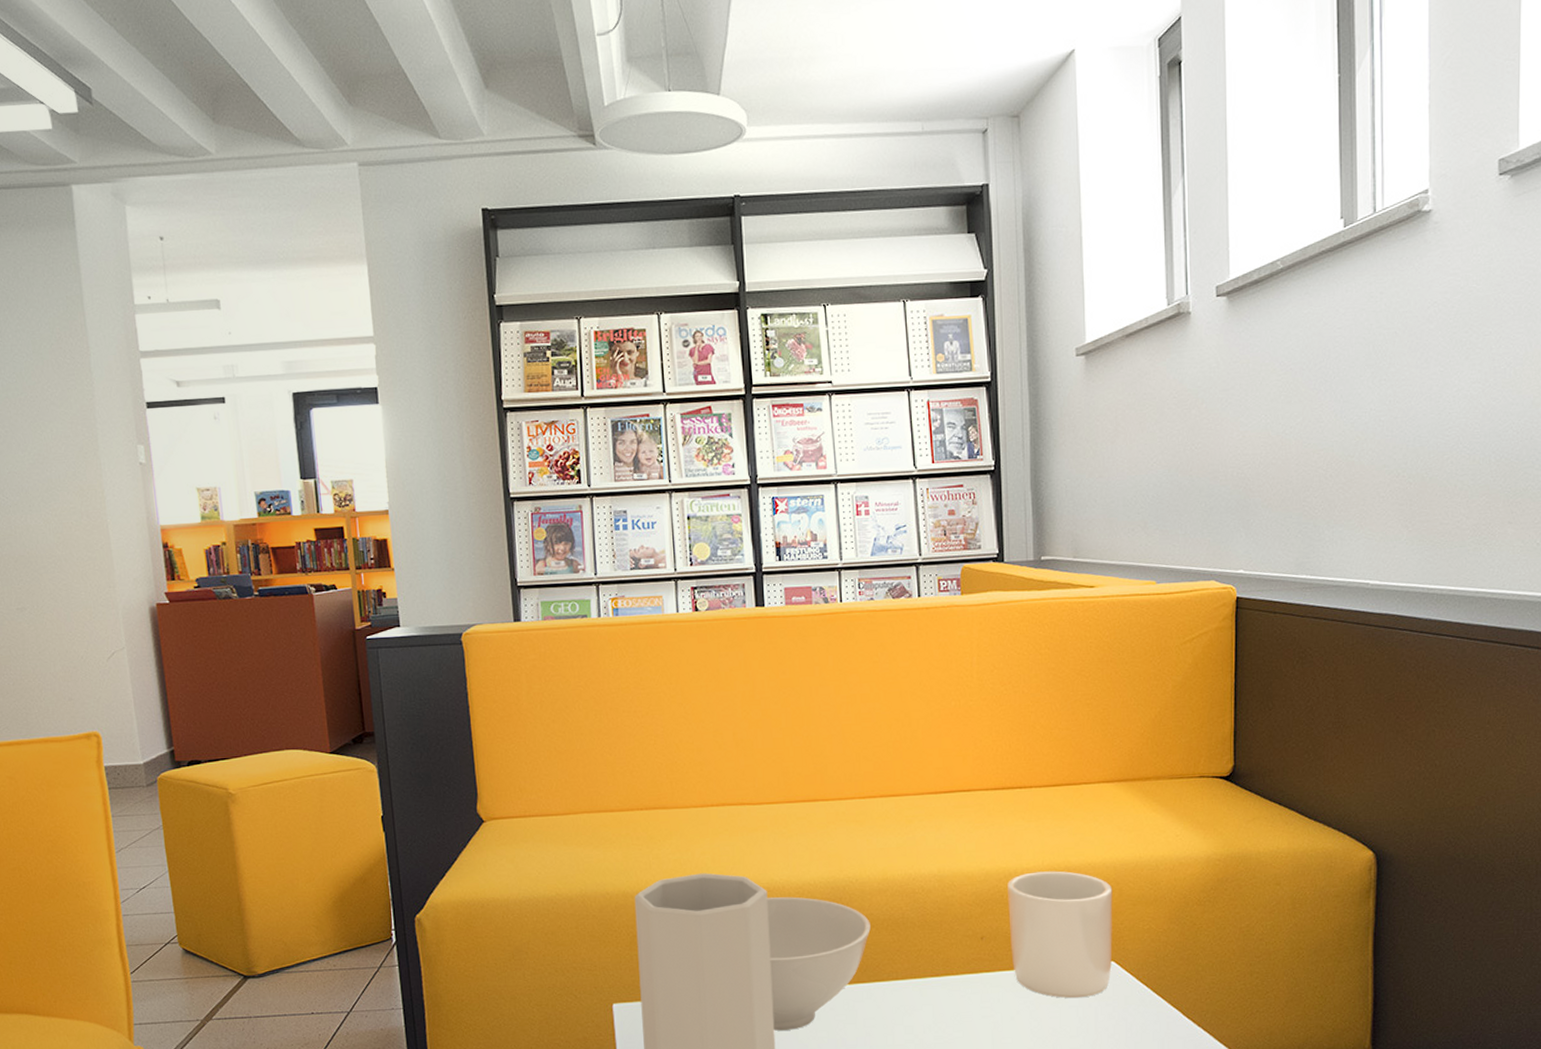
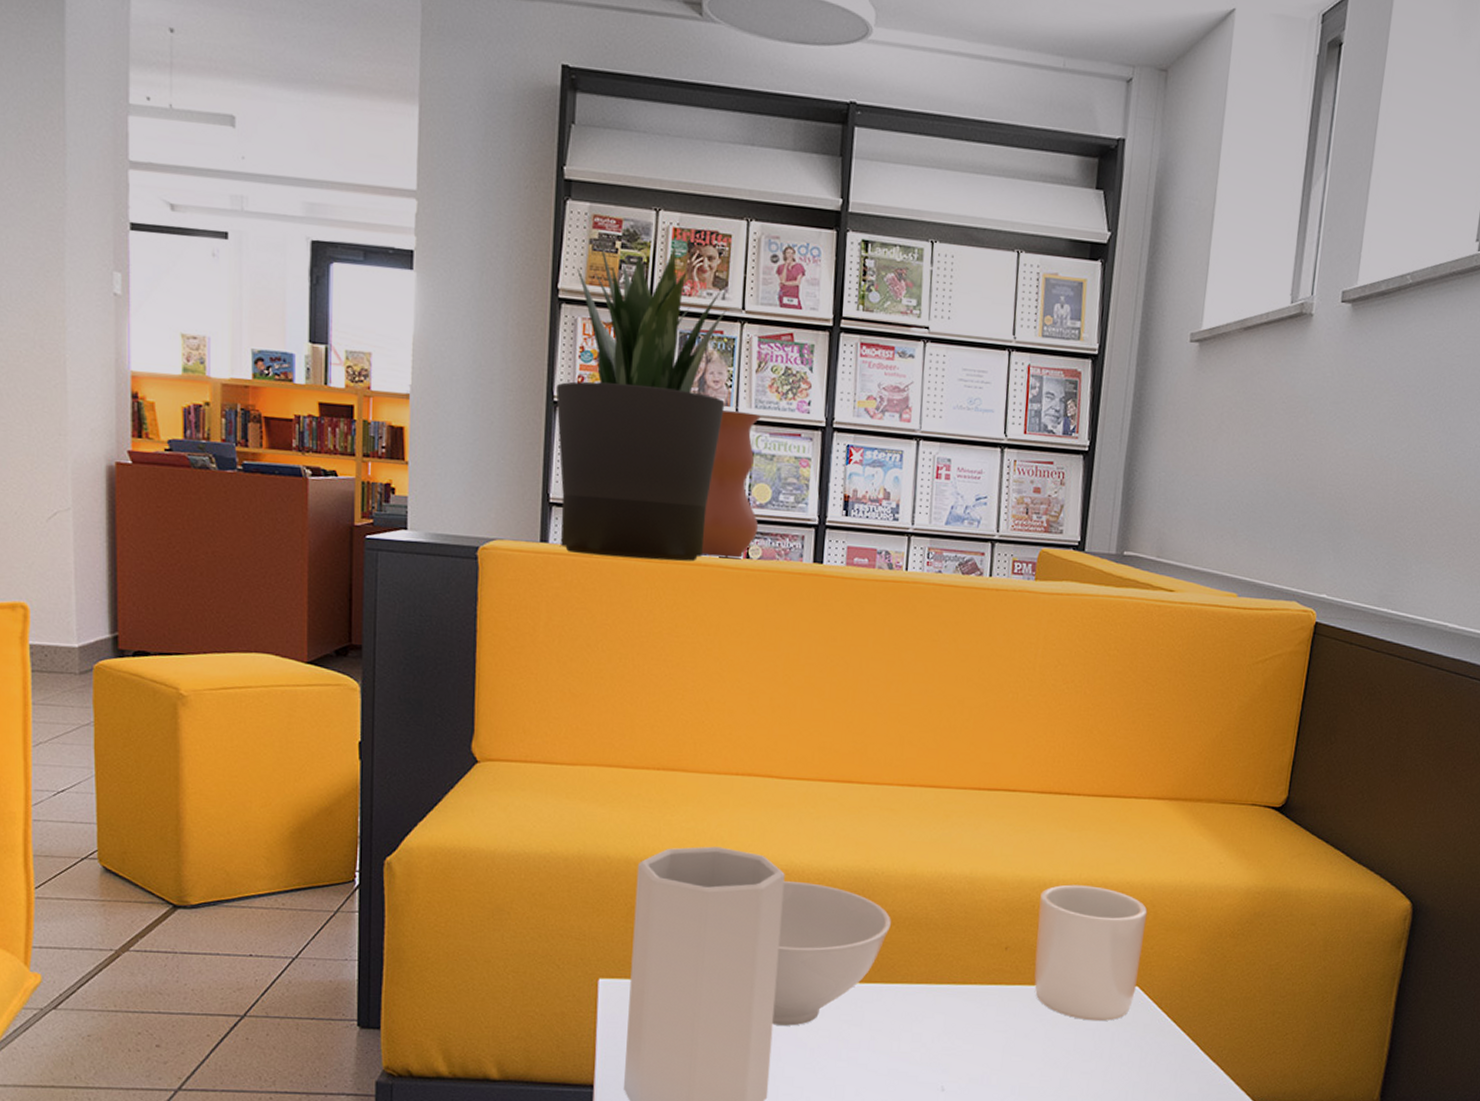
planter: none [510,347,659,628] -> present [555,235,727,562]
vase: none [653,482,703,614] -> present [701,410,761,558]

